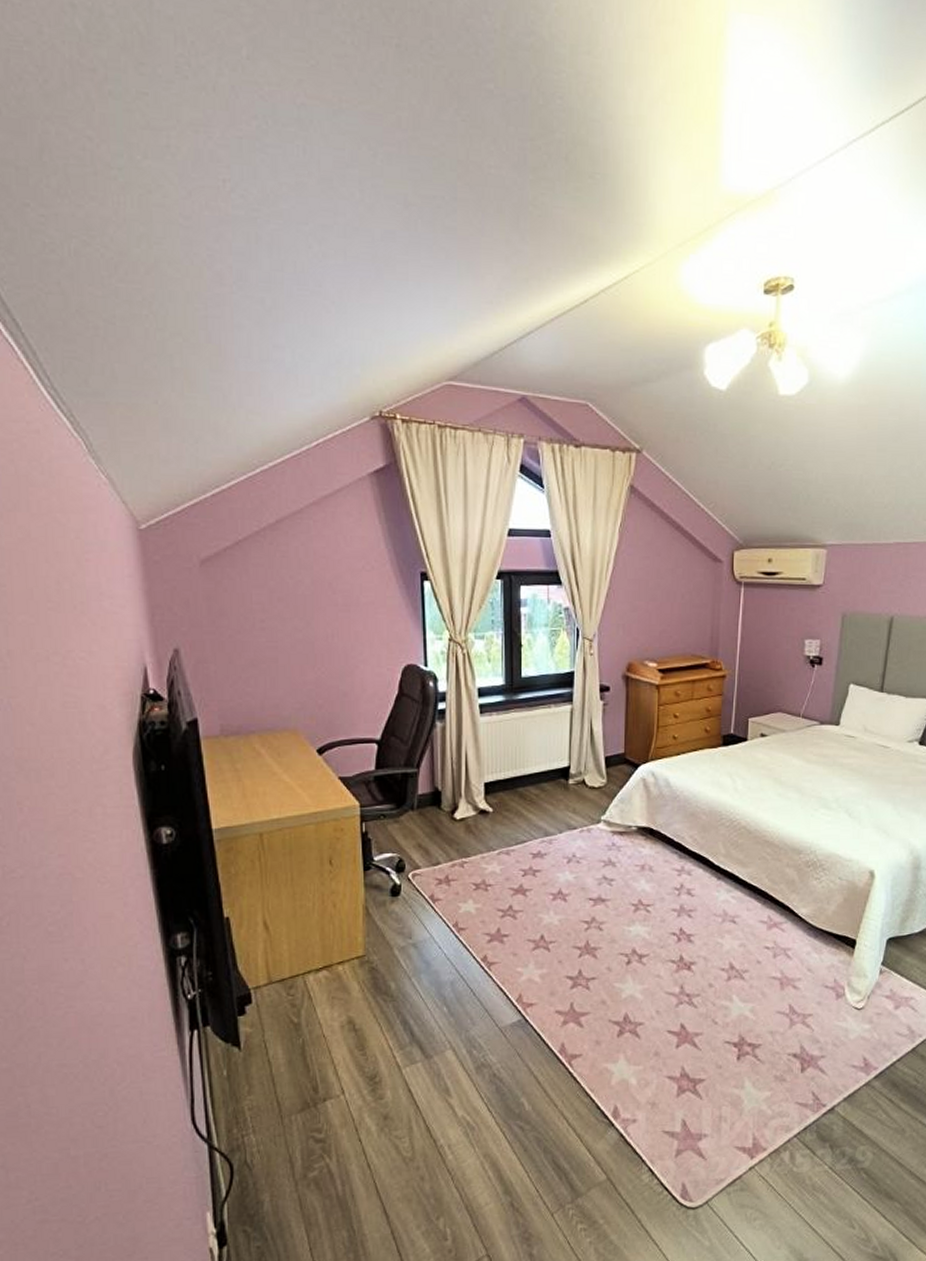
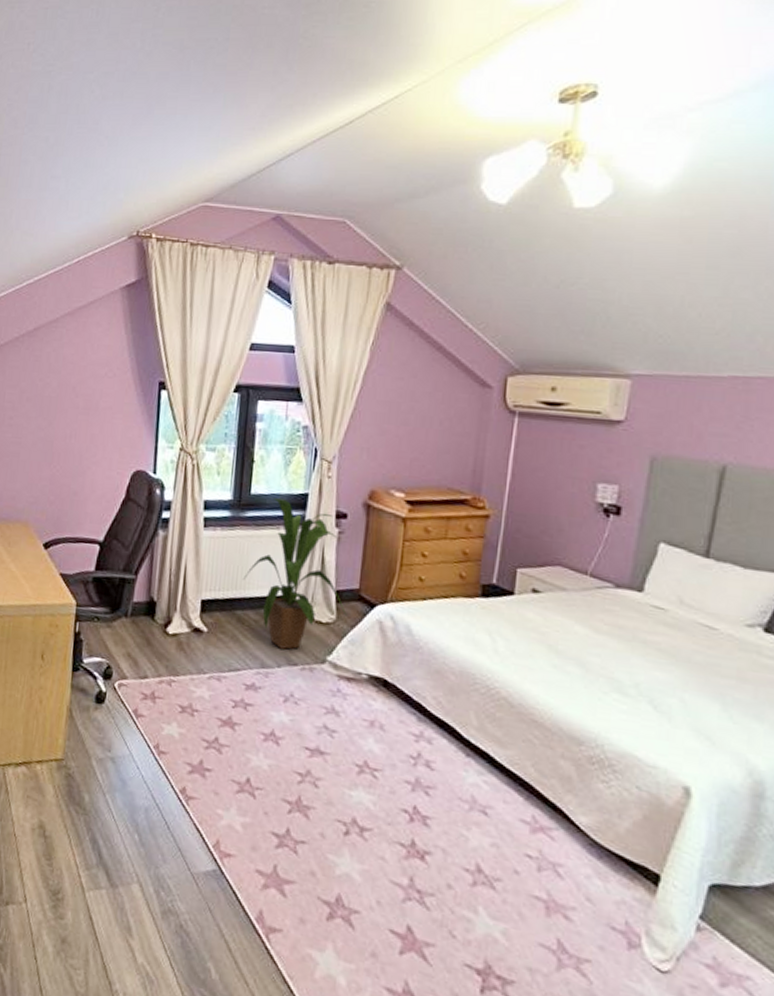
house plant: none [521,679,616,816] -> present [242,498,347,650]

